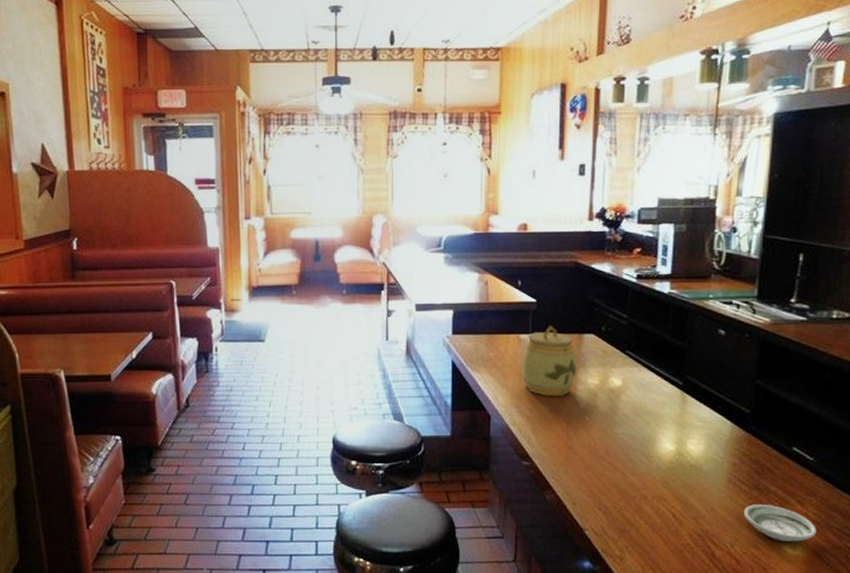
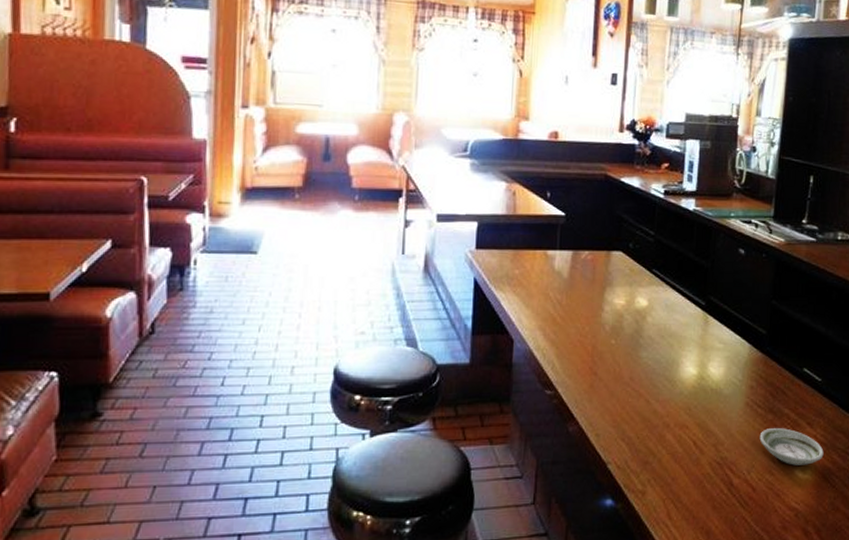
jar: present [521,326,577,396] -> none [548,242,604,318]

